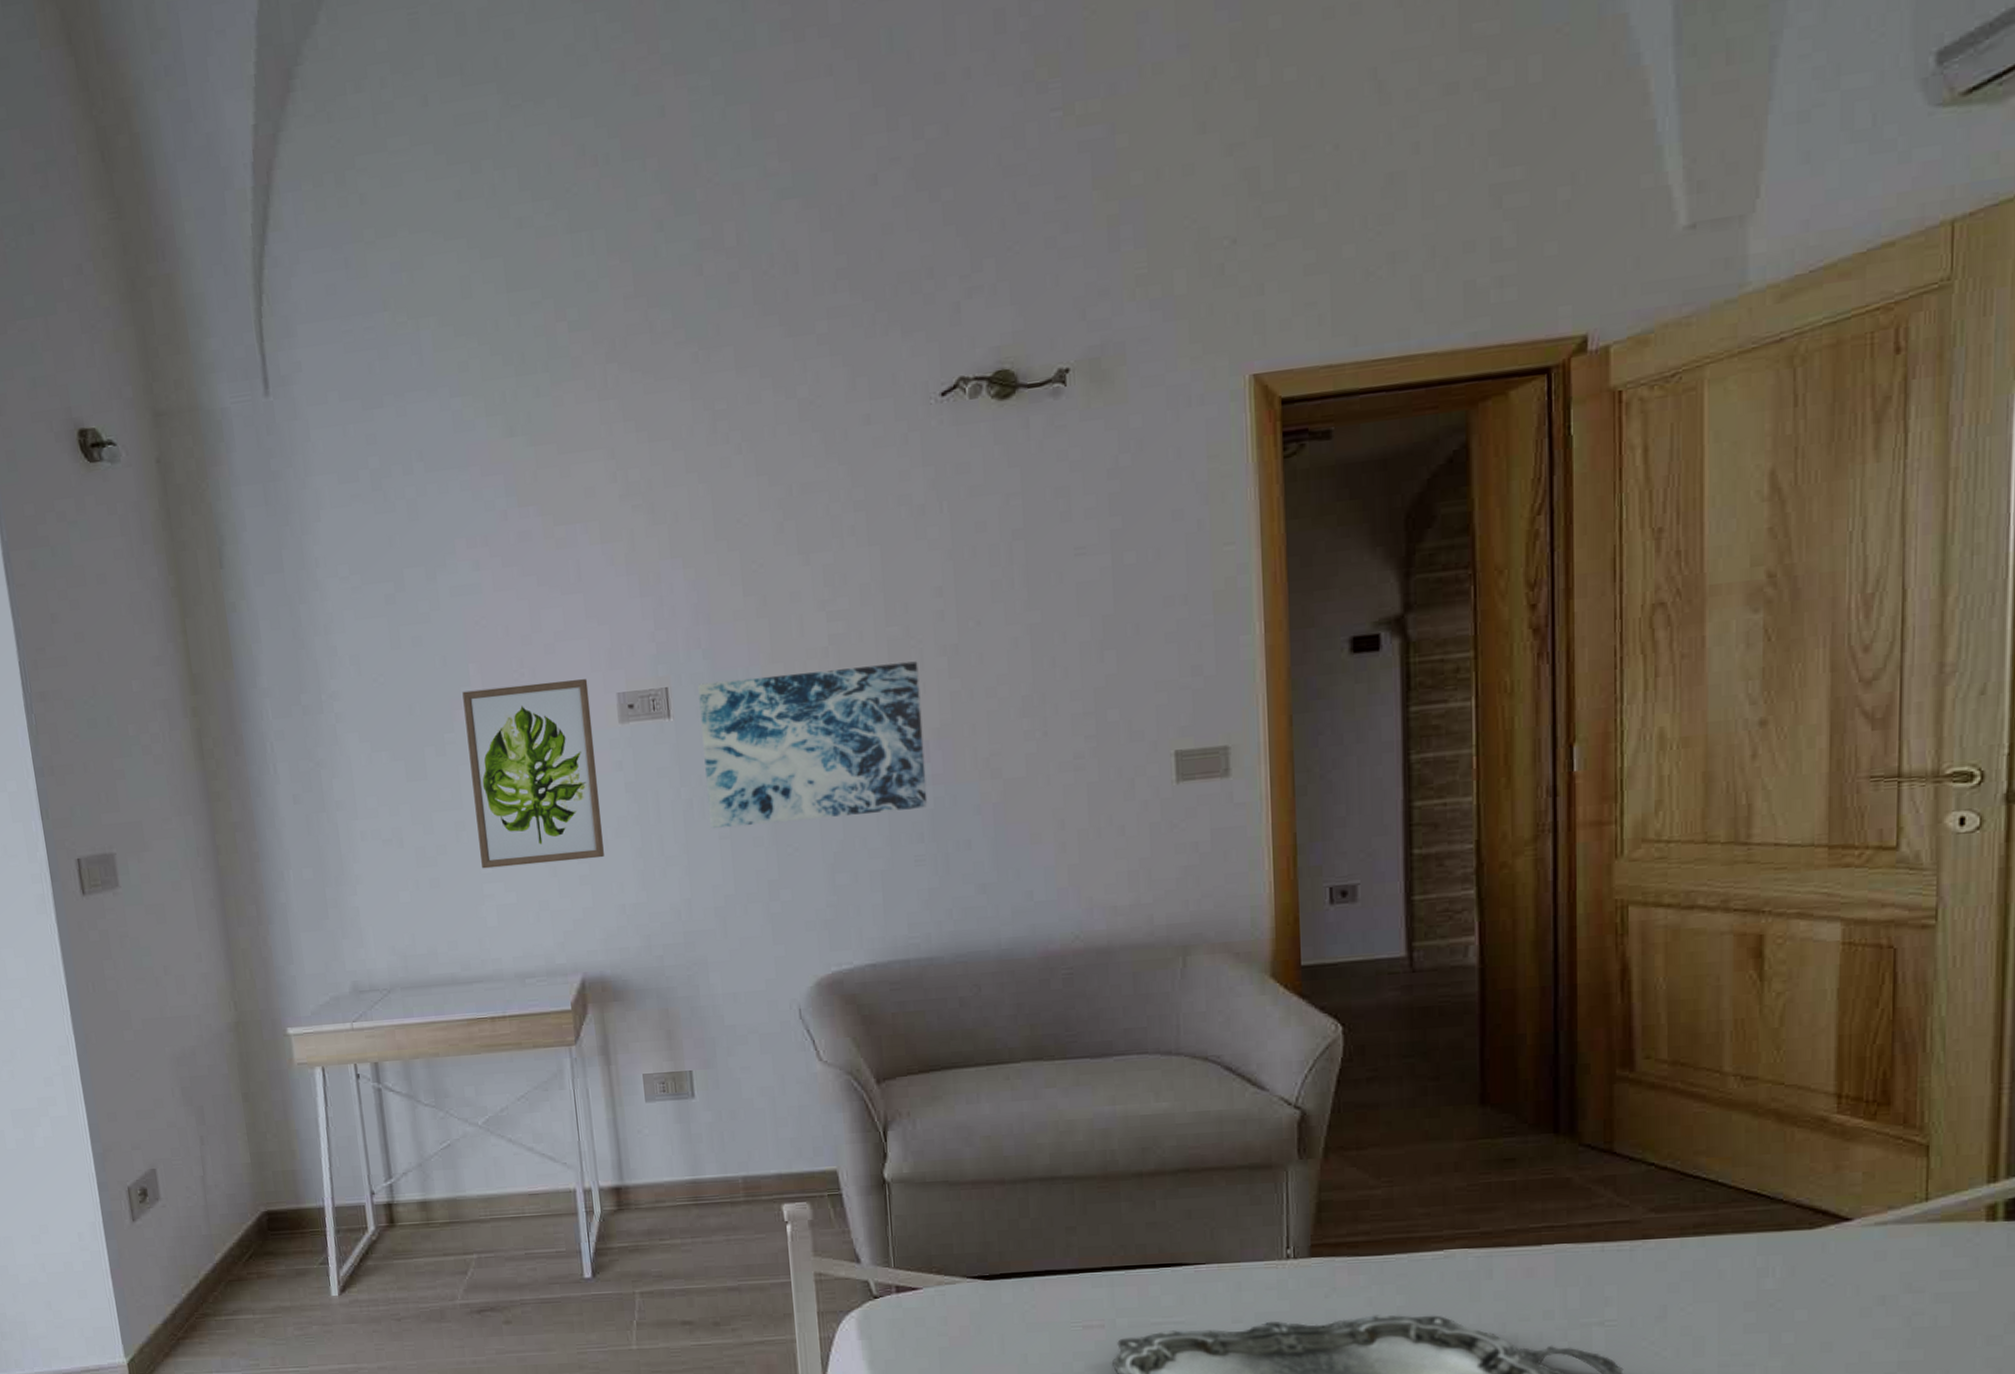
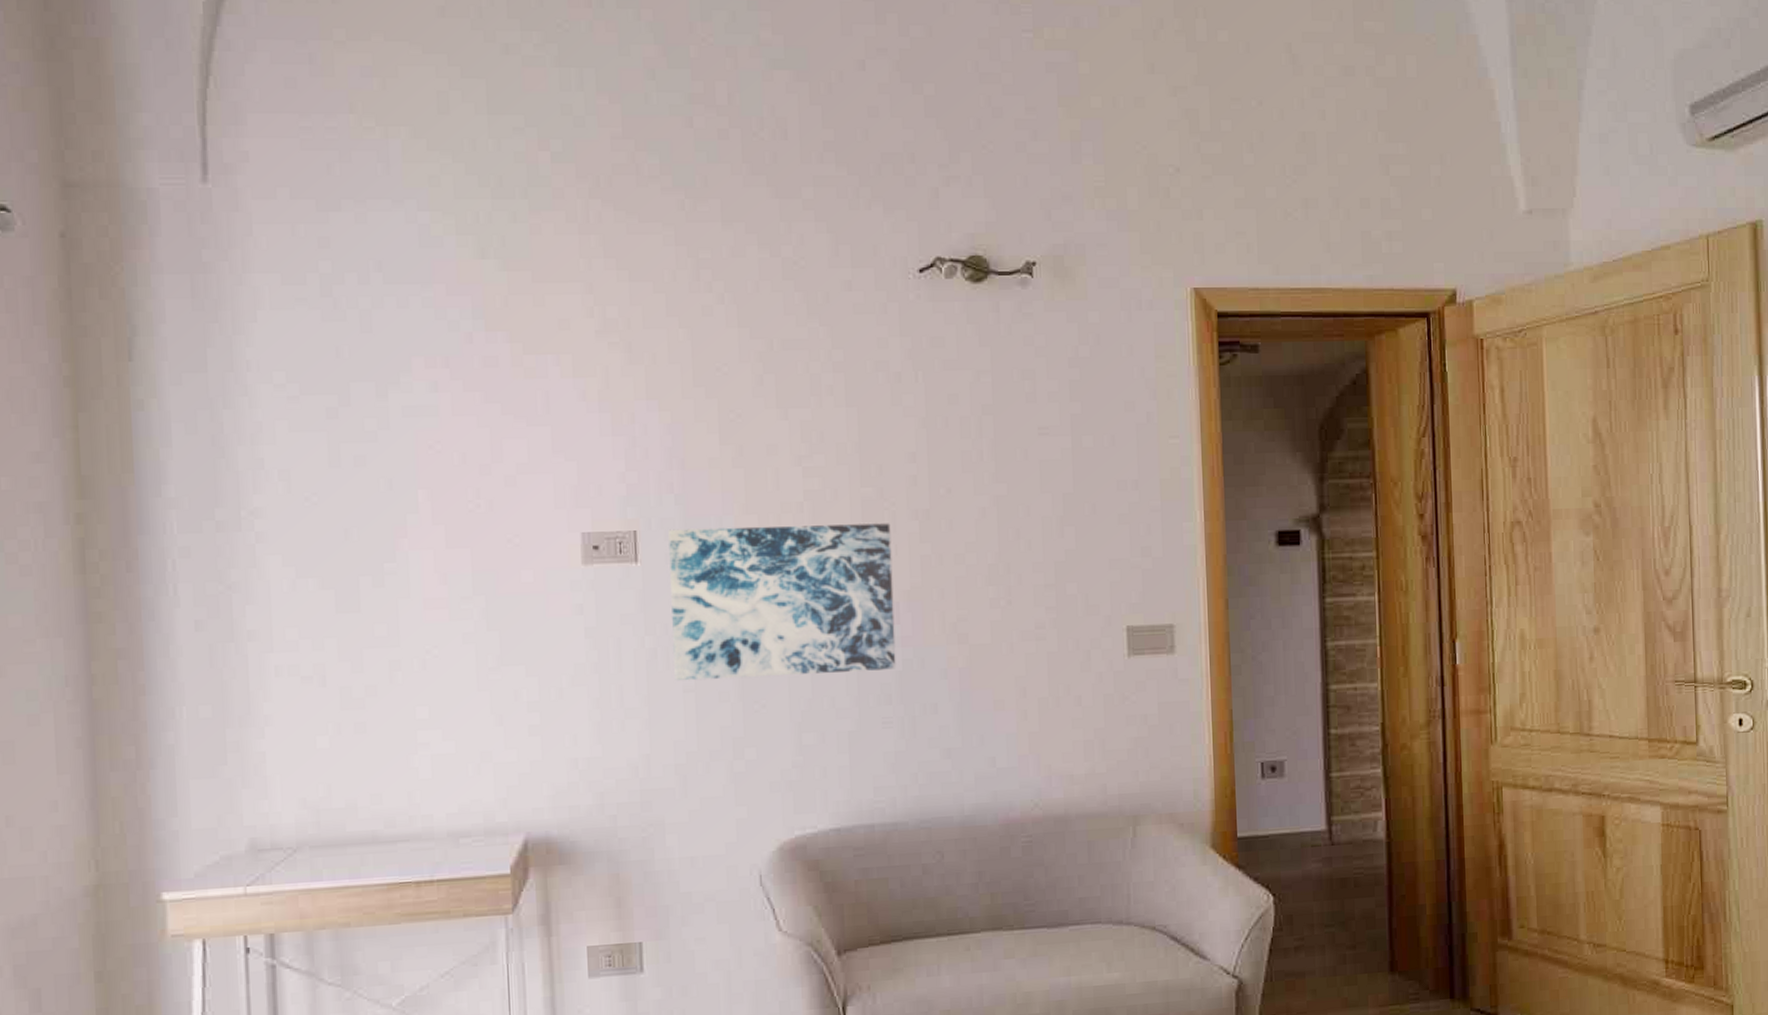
wall art: present [462,679,604,869] -> none [408,515,557,714]

